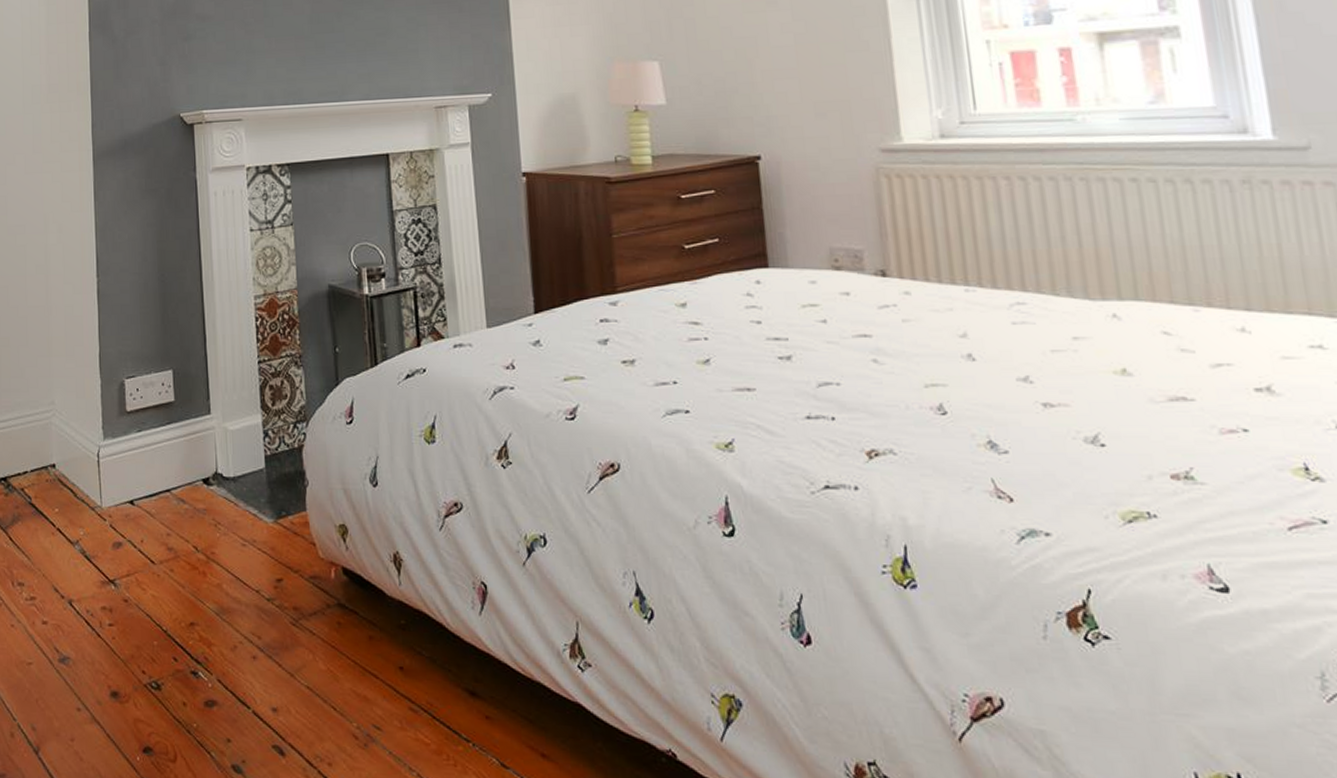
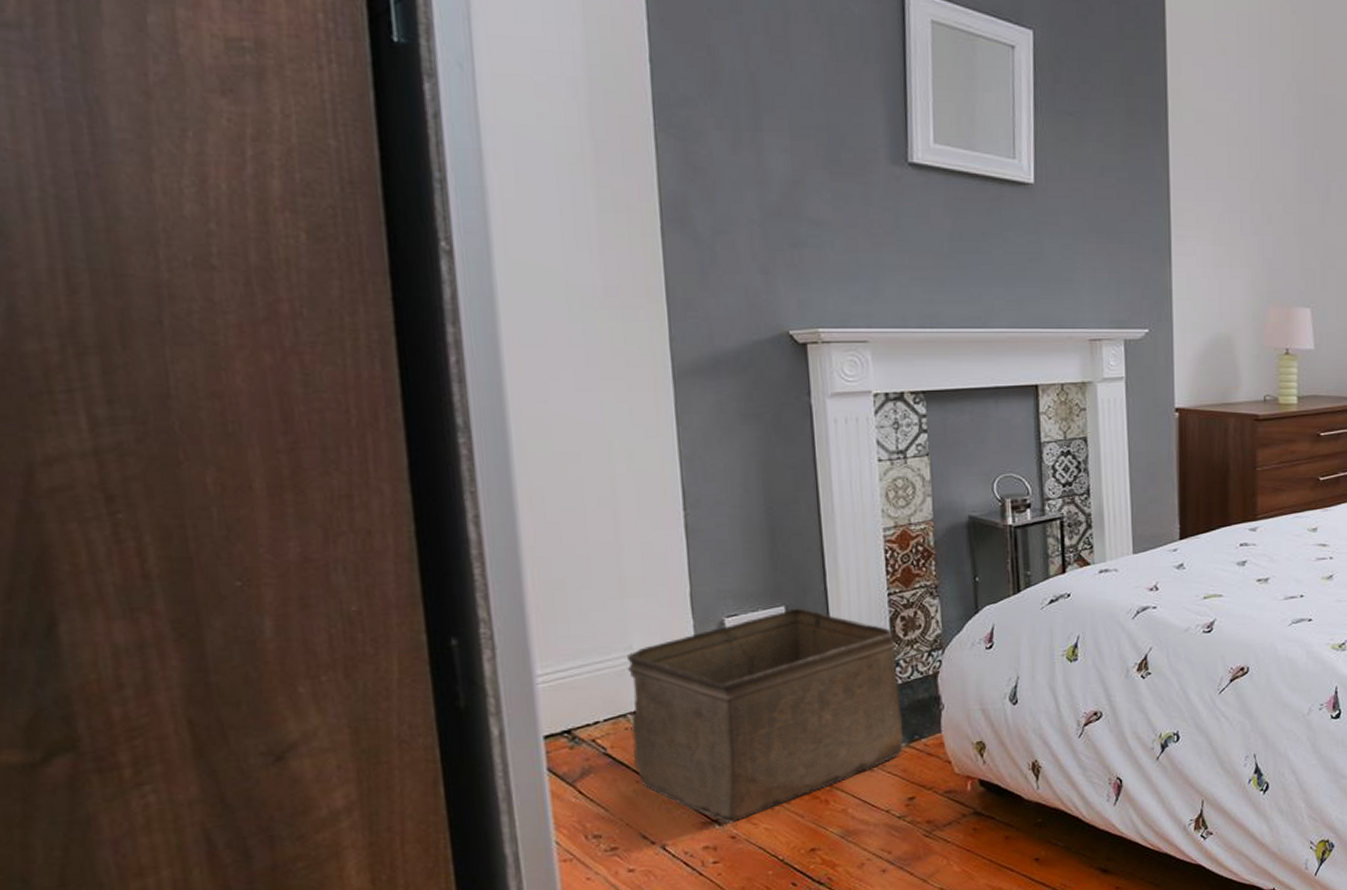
storage bin: none [50,372,272,586] -> present [627,608,904,824]

